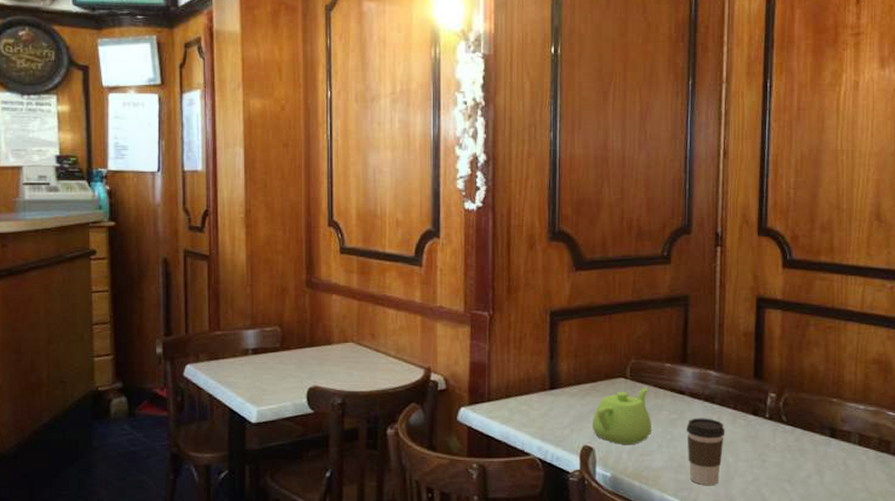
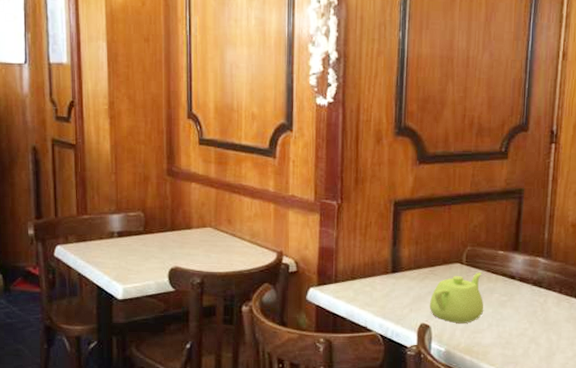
coffee cup: present [686,418,725,486] -> none [515,300,550,361]

